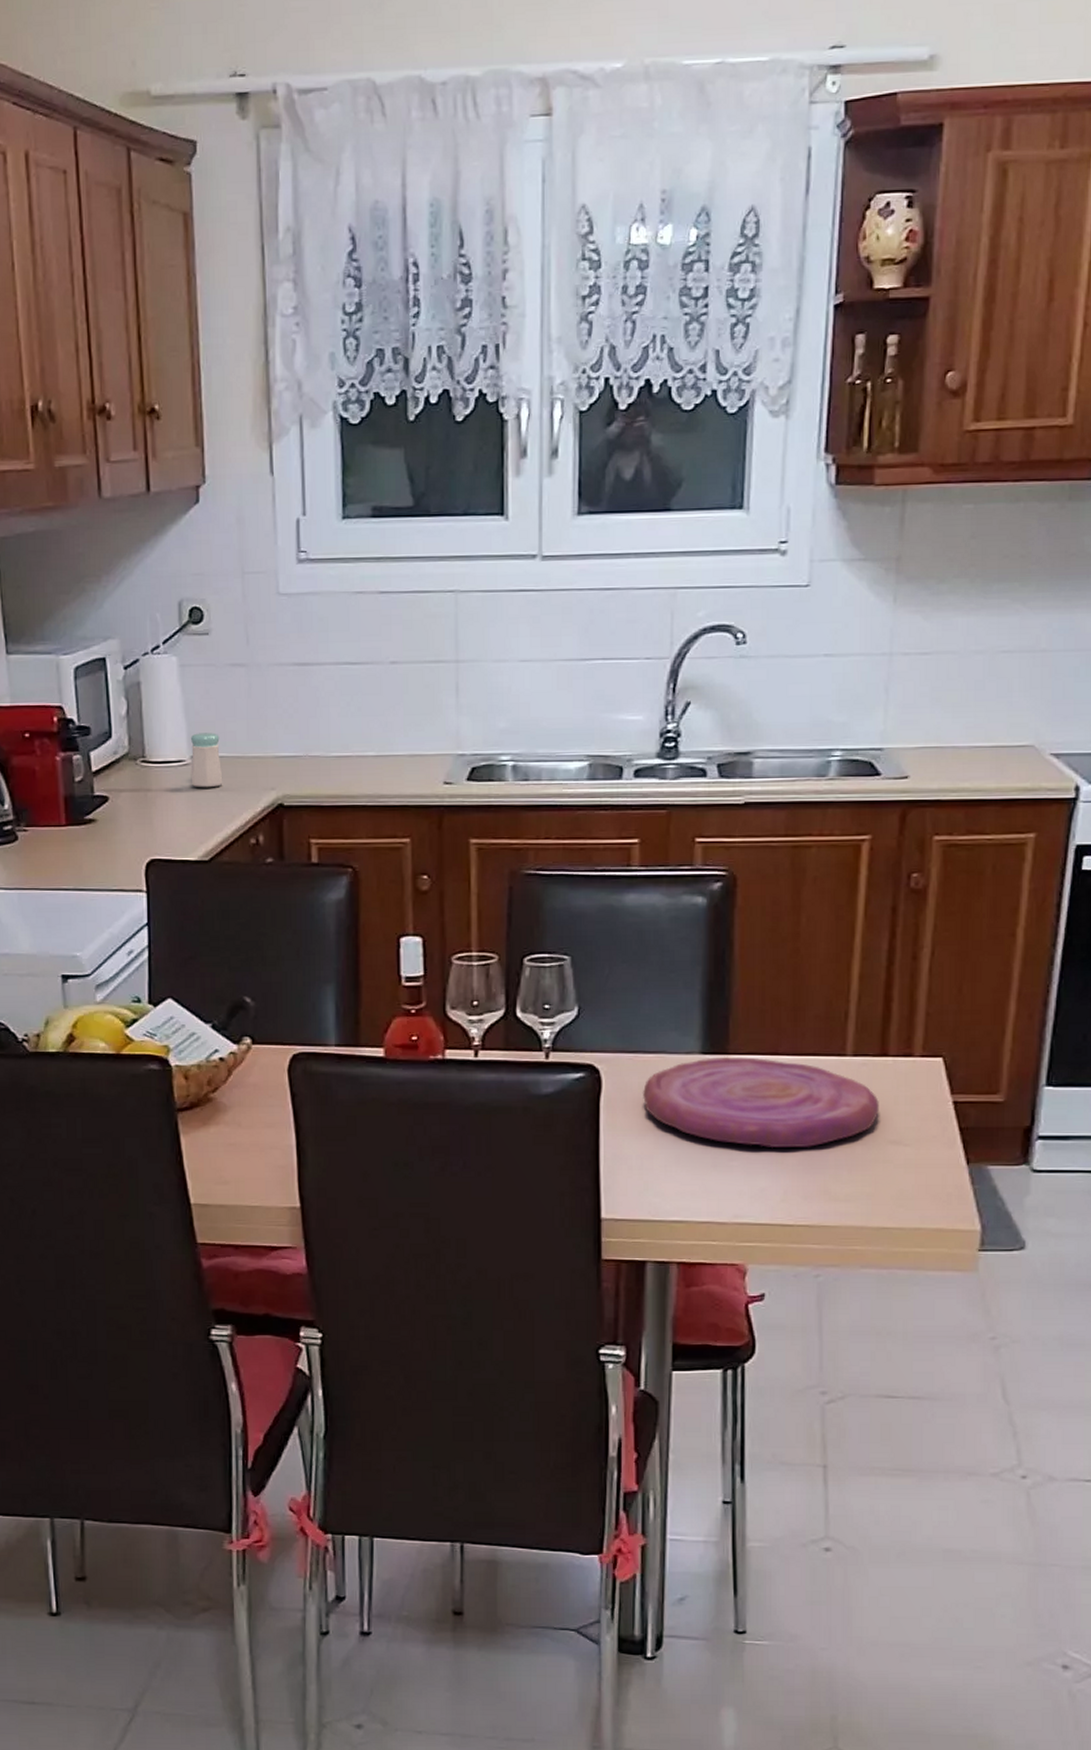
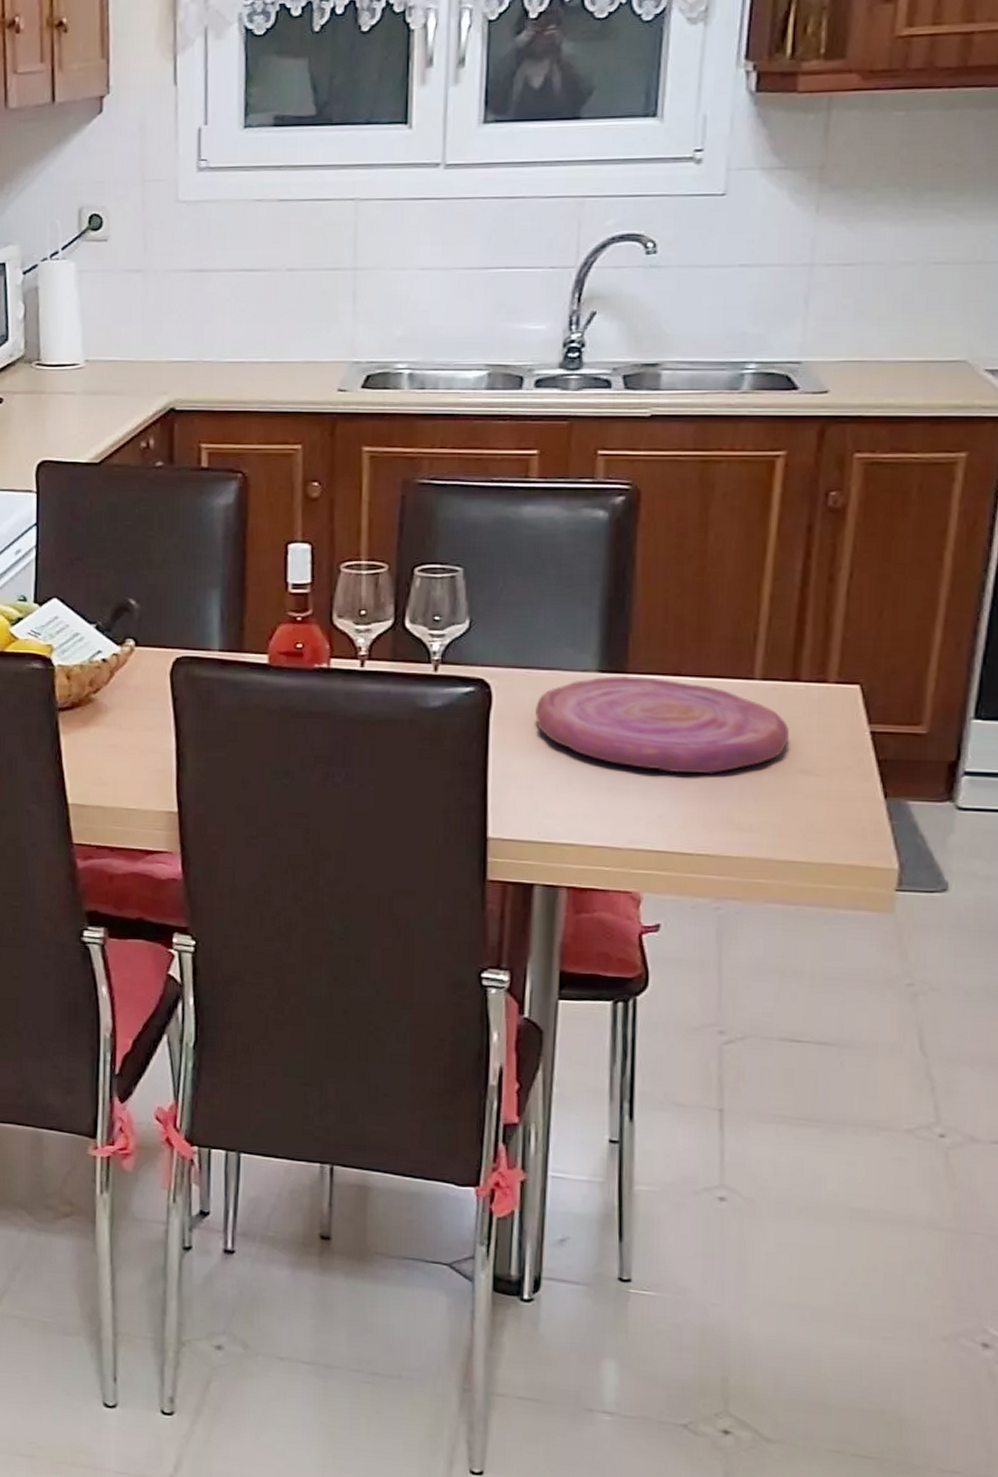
salt shaker: present [190,733,223,788] -> none [84,337,116,392]

